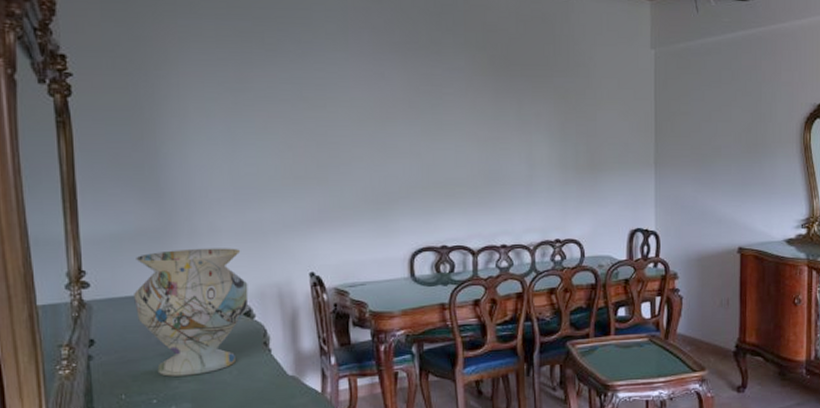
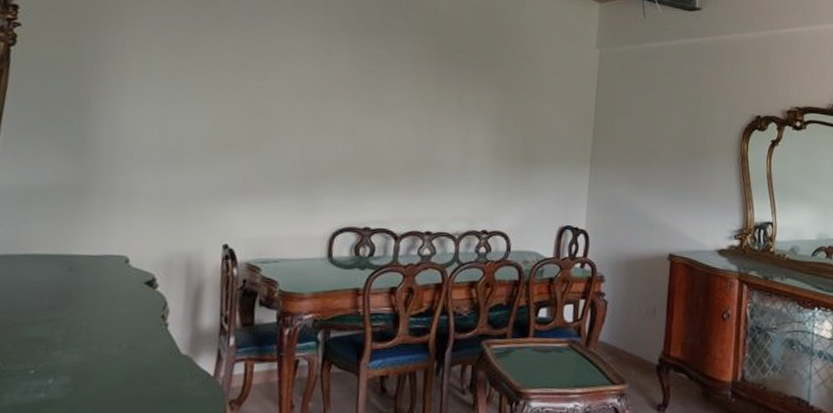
decorative vase: present [134,248,249,377] -> none [33,209,157,346]

